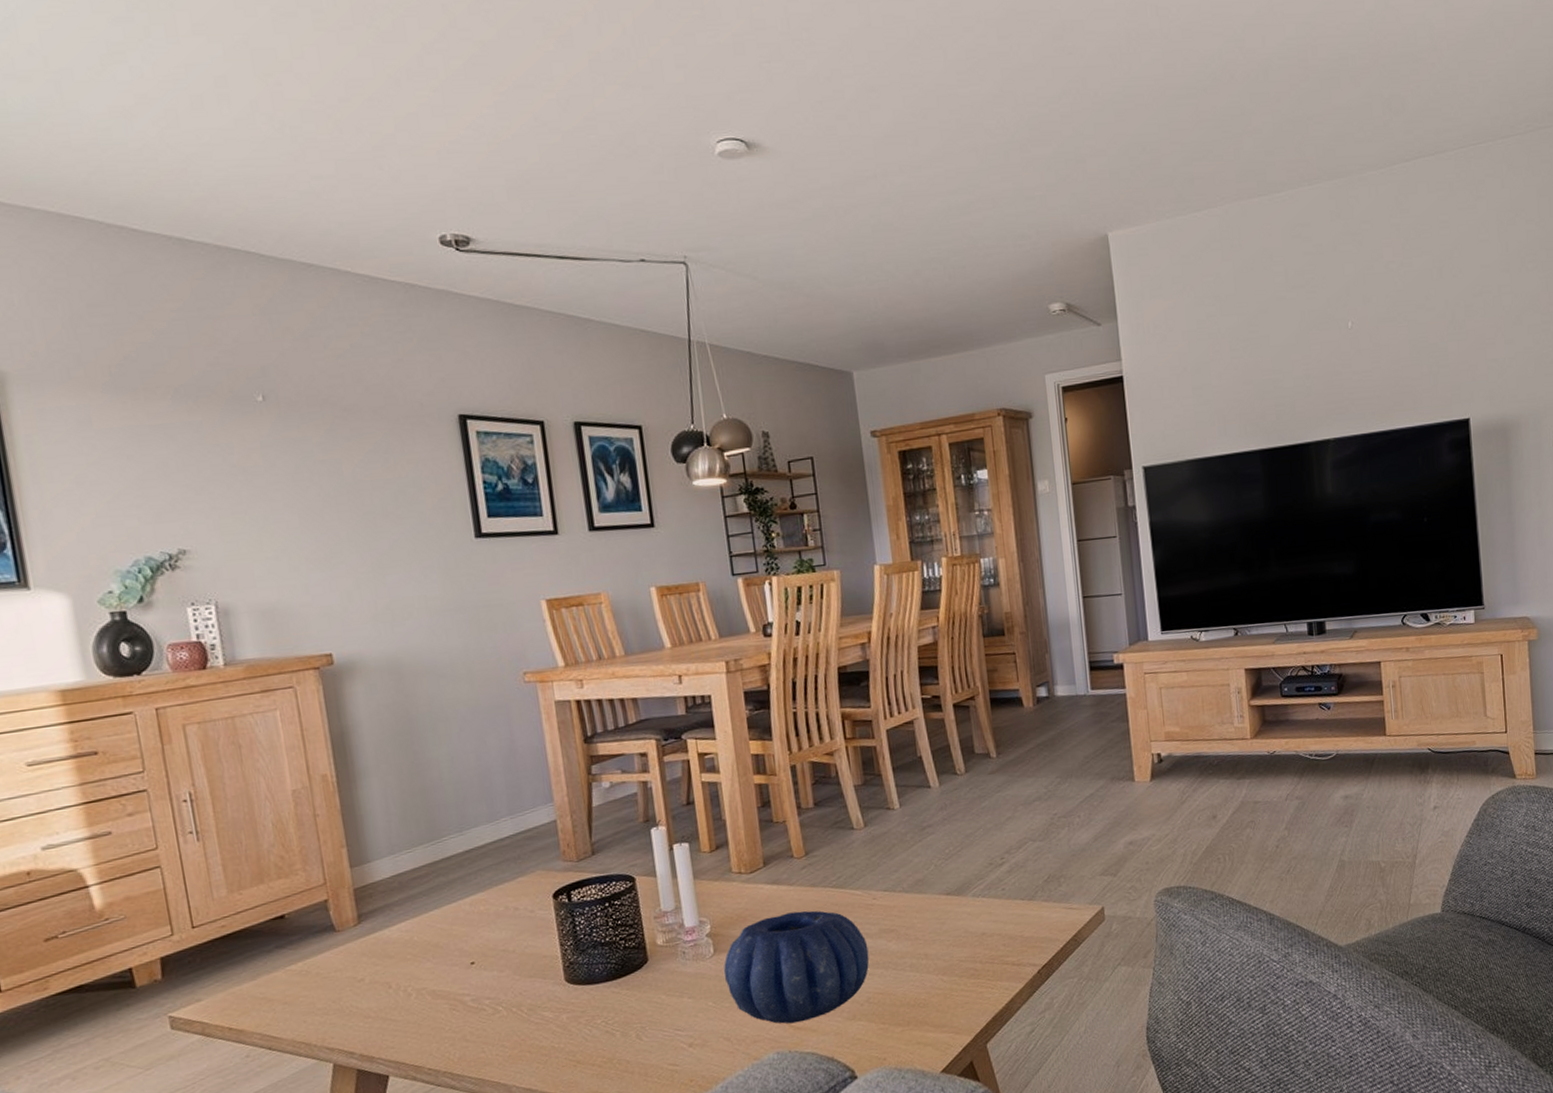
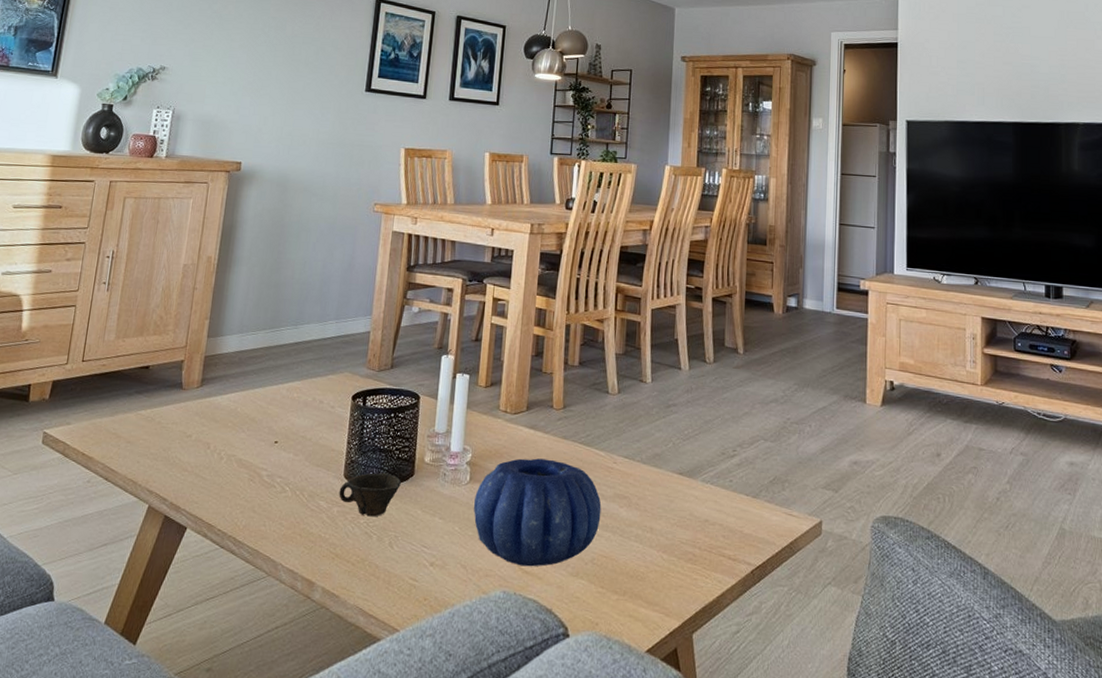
cup: none [563,966,635,1015] -> present [339,473,401,517]

